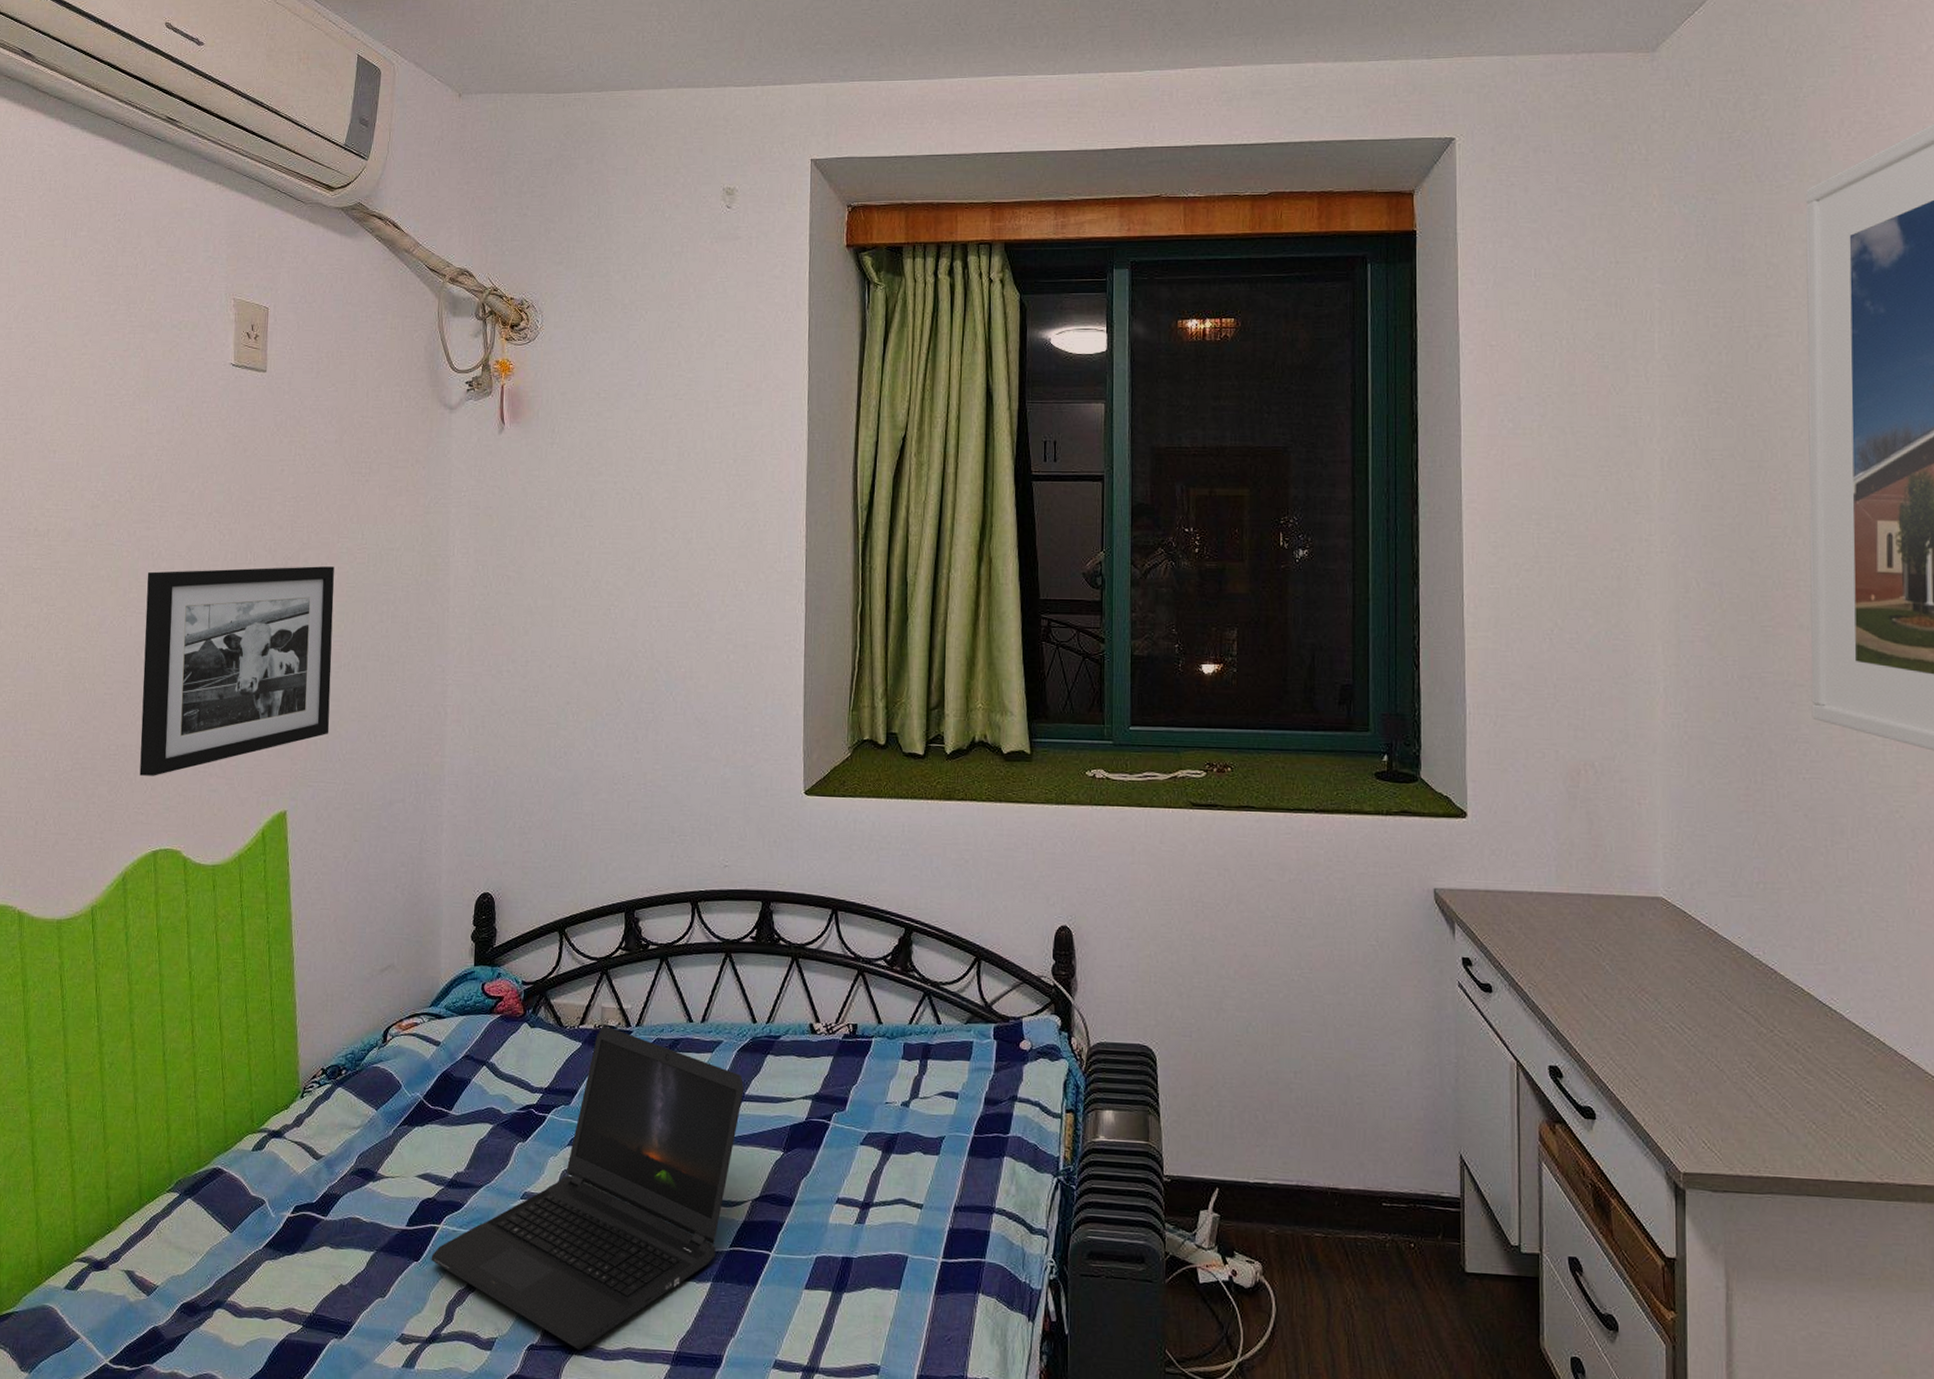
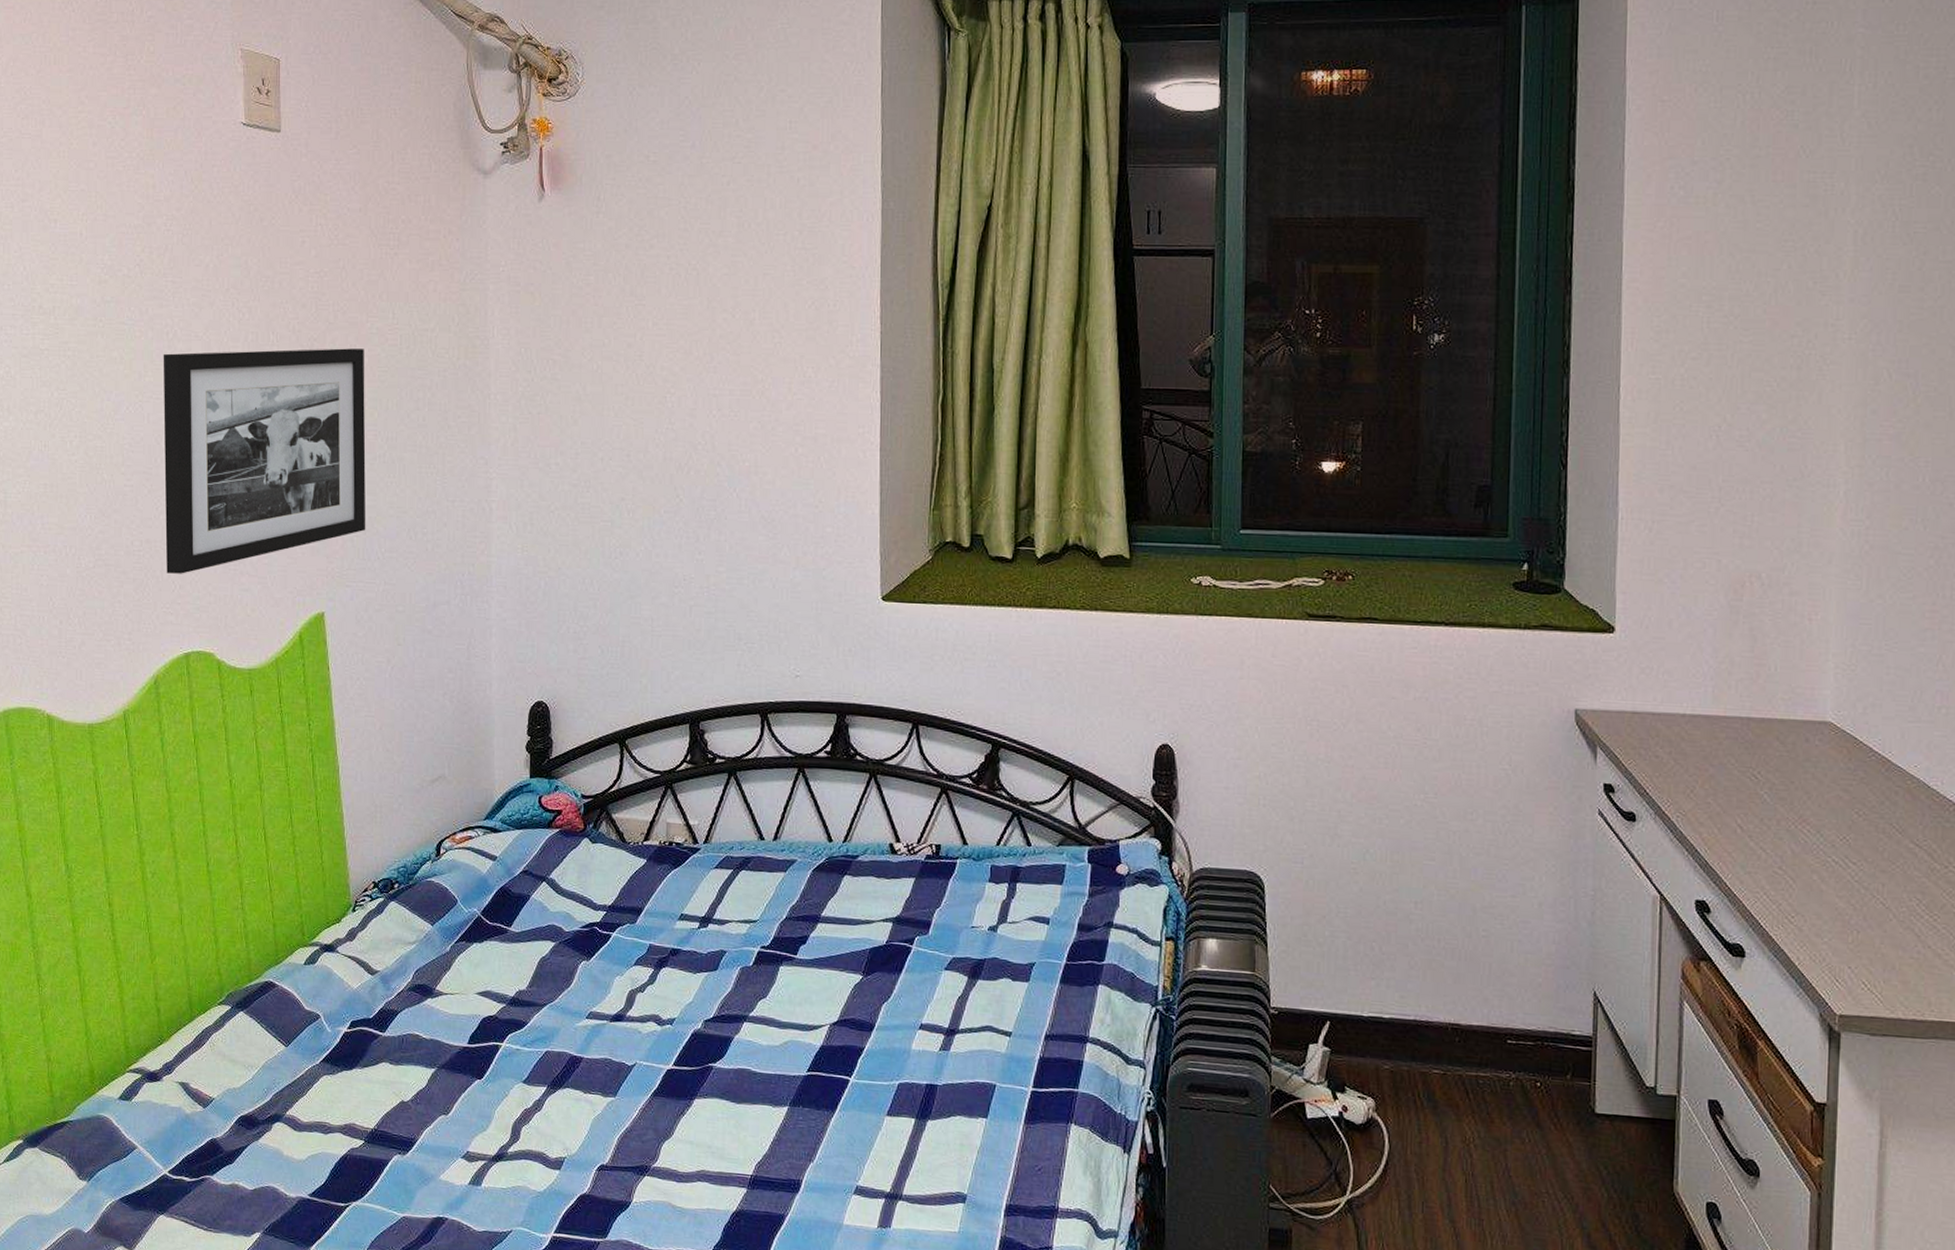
laptop computer: present [431,1025,744,1350] -> none [494,842,820,1172]

